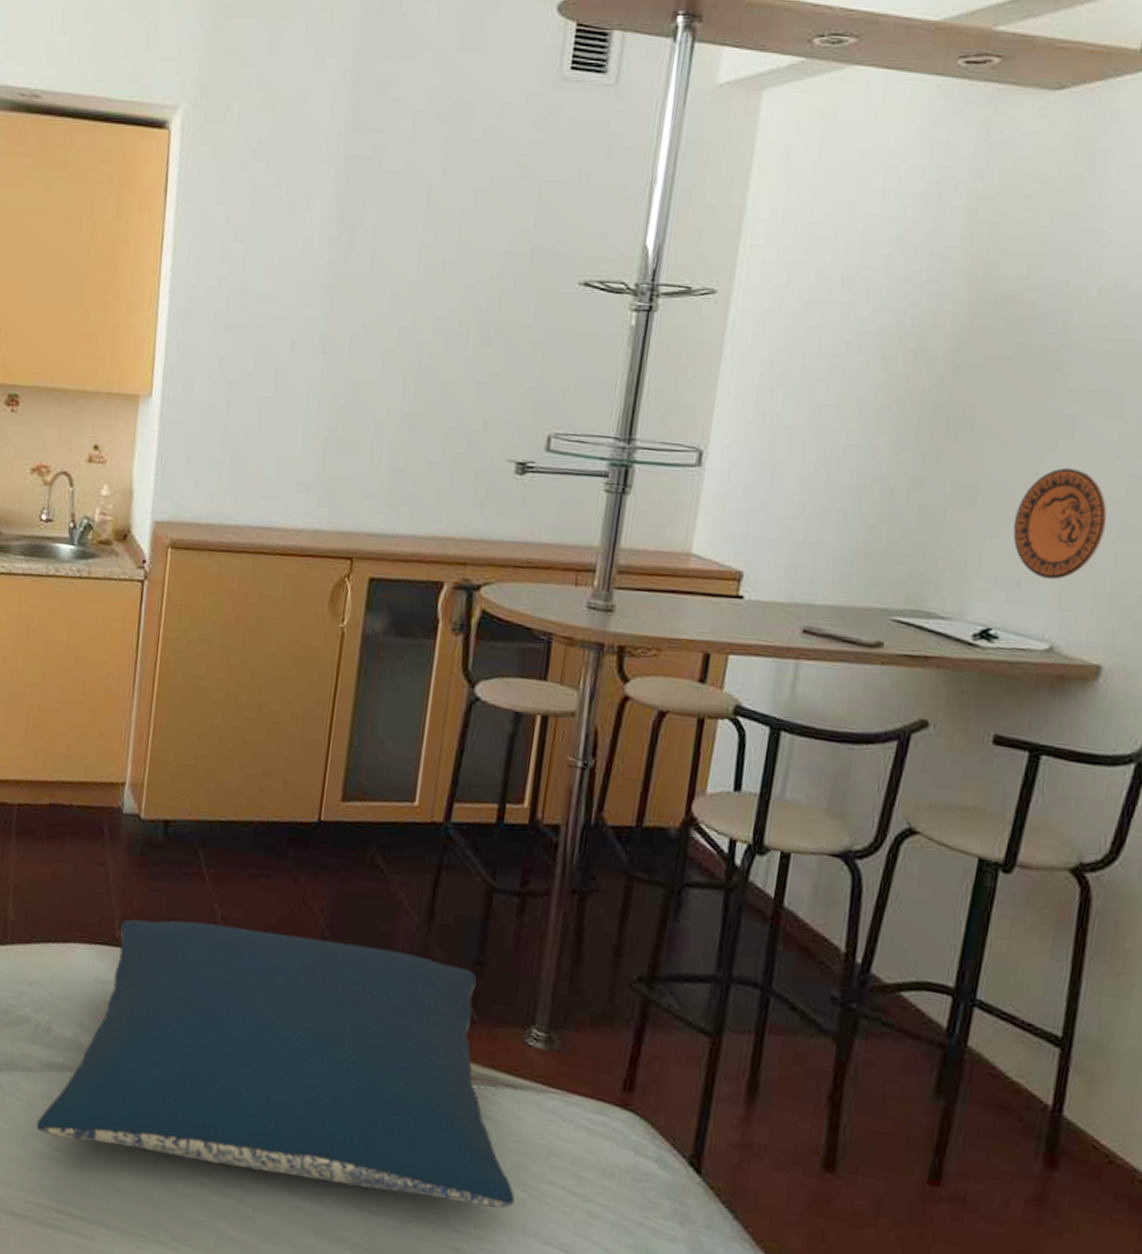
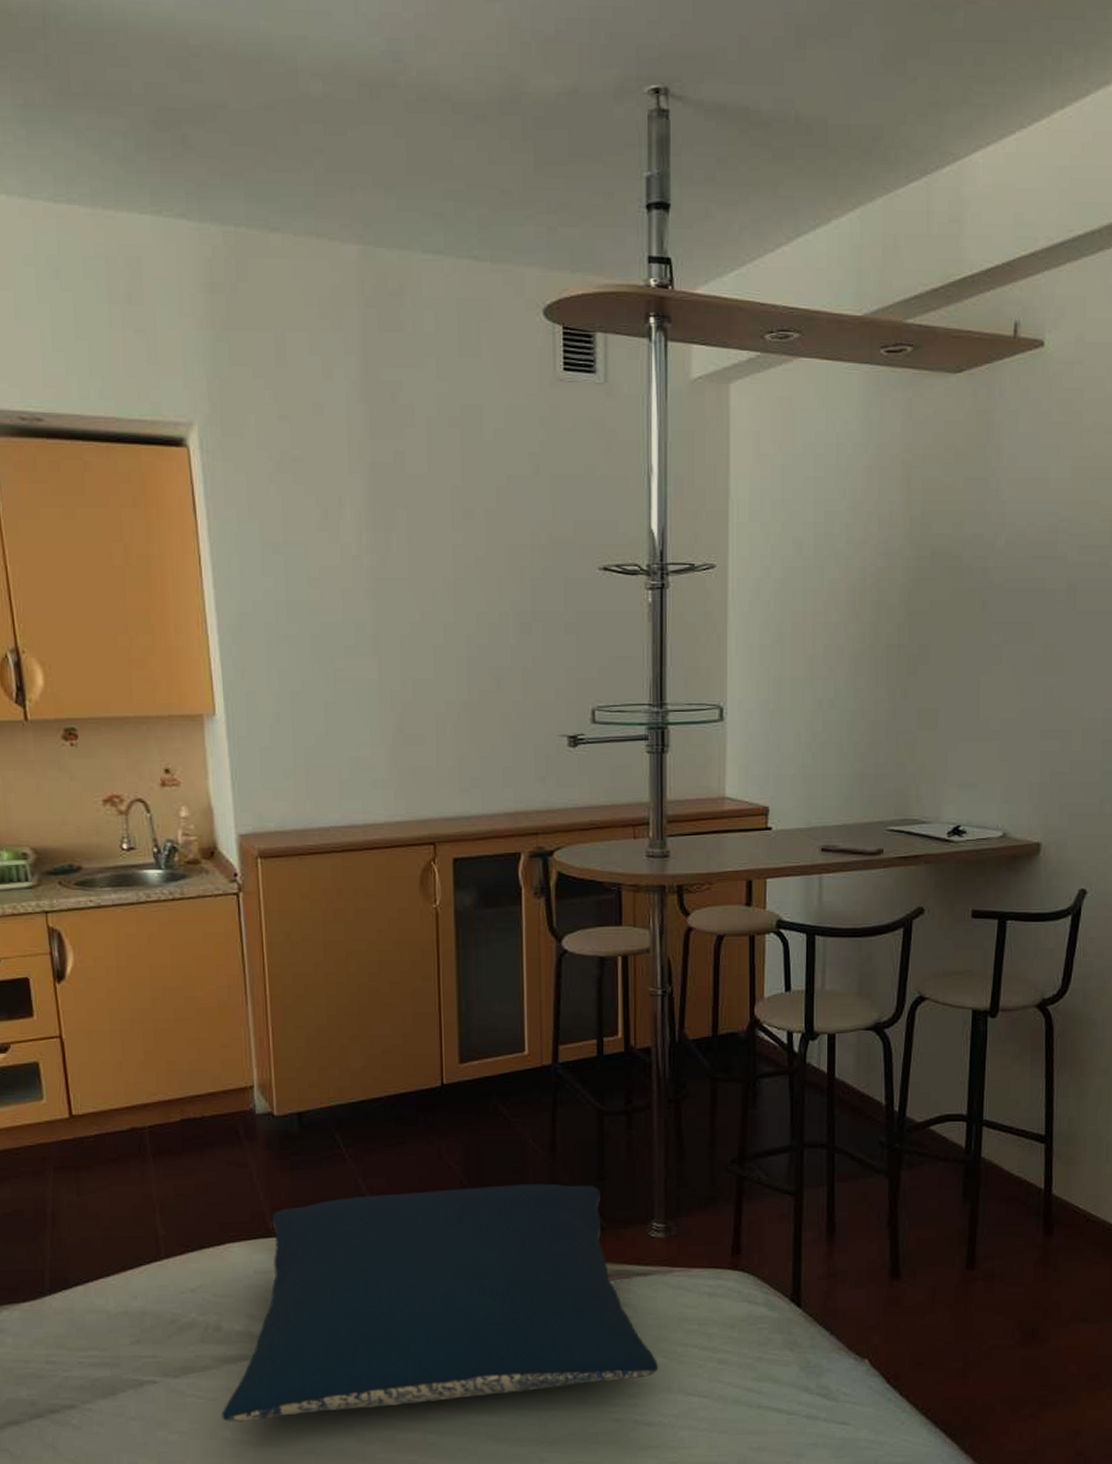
decorative plate: present [1013,468,1107,580] -> none [967,688,1032,780]

